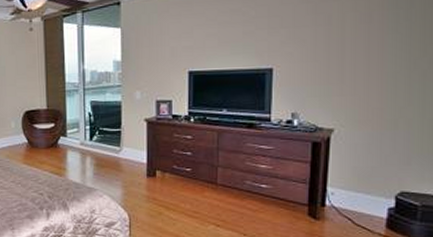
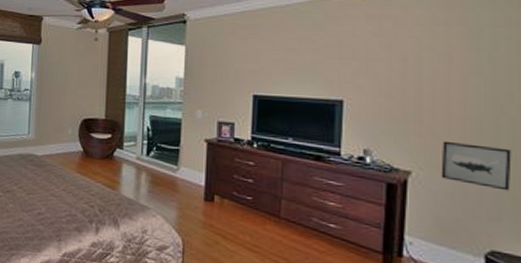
wall art: none [360,97,422,138] -> present [441,141,512,191]

